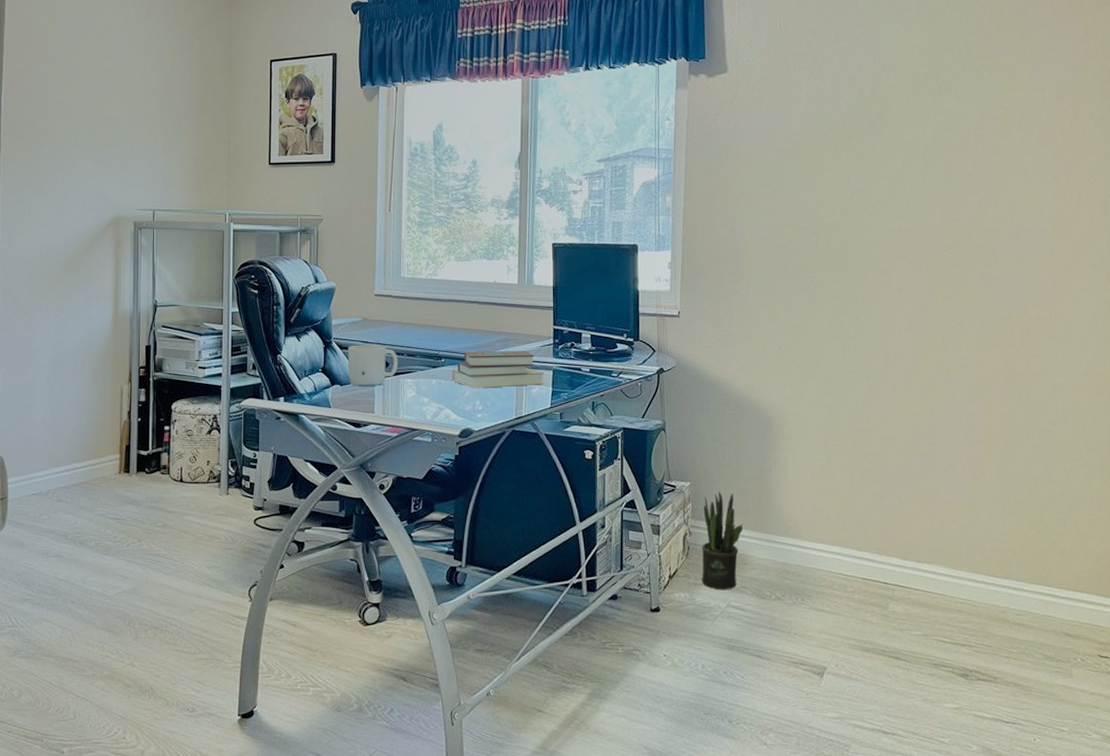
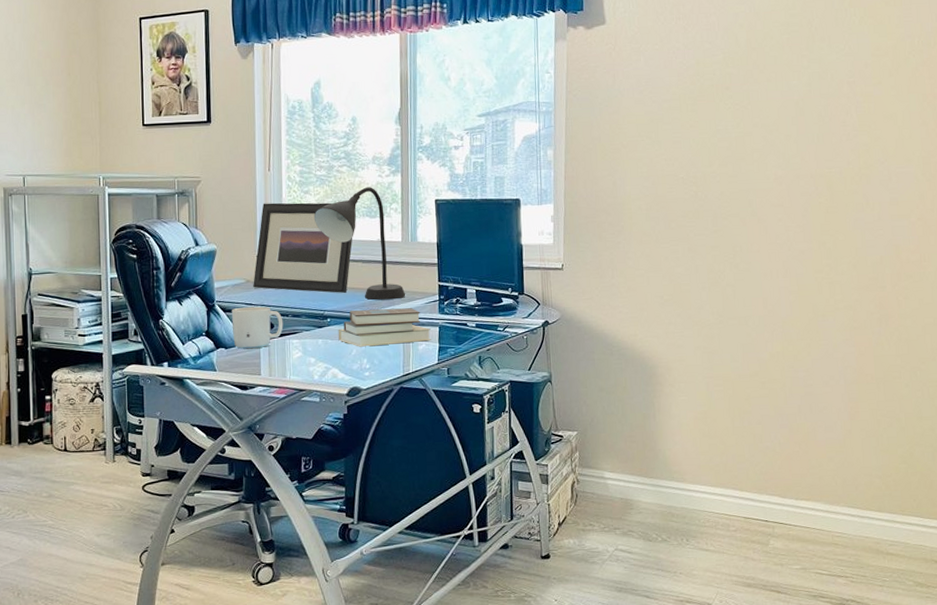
picture frame: none [370,242,474,335] -> present [253,202,357,294]
desk lamp: none [431,229,521,342] -> present [313,187,406,301]
potted plant: present [702,491,743,590] -> none [590,439,629,535]

